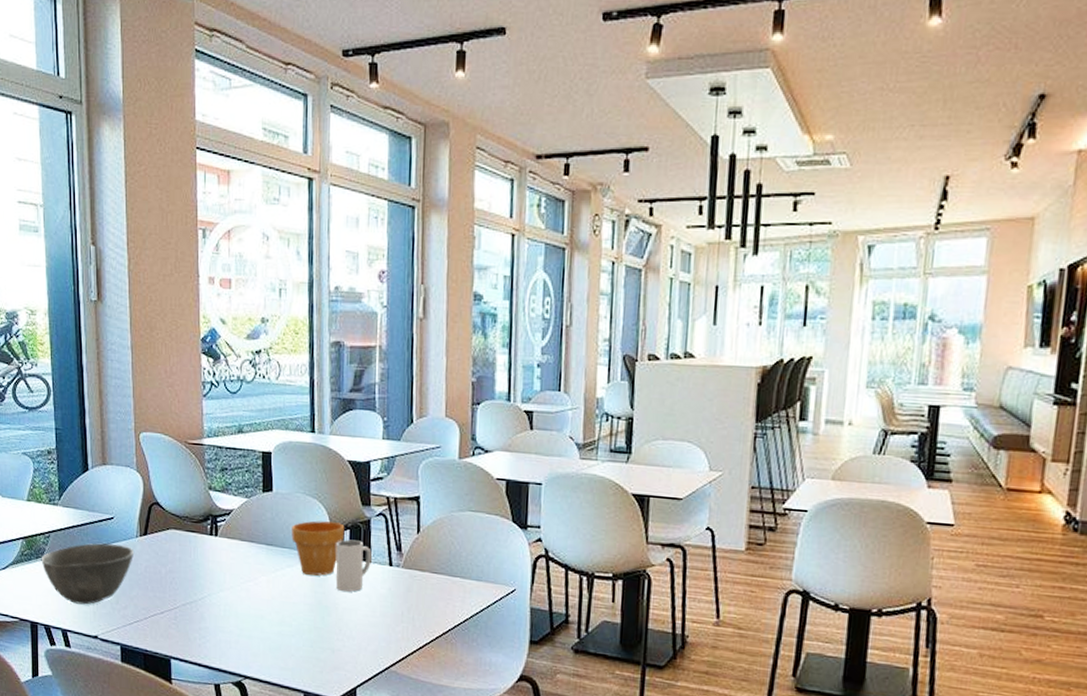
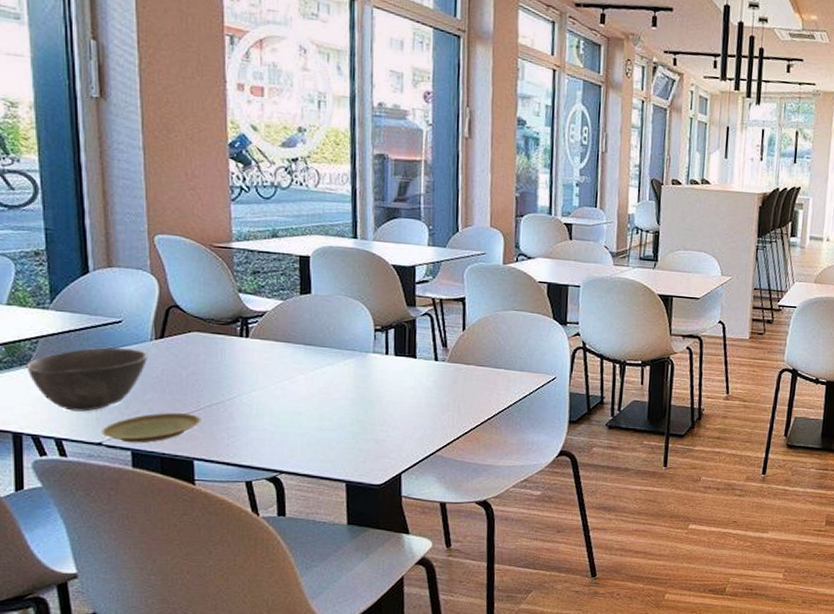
plate: none [97,609,177,639] -> present [101,413,201,443]
flower pot: present [291,520,345,576] -> none [332,321,389,372]
mug: present [335,539,372,592] -> none [379,338,417,386]

